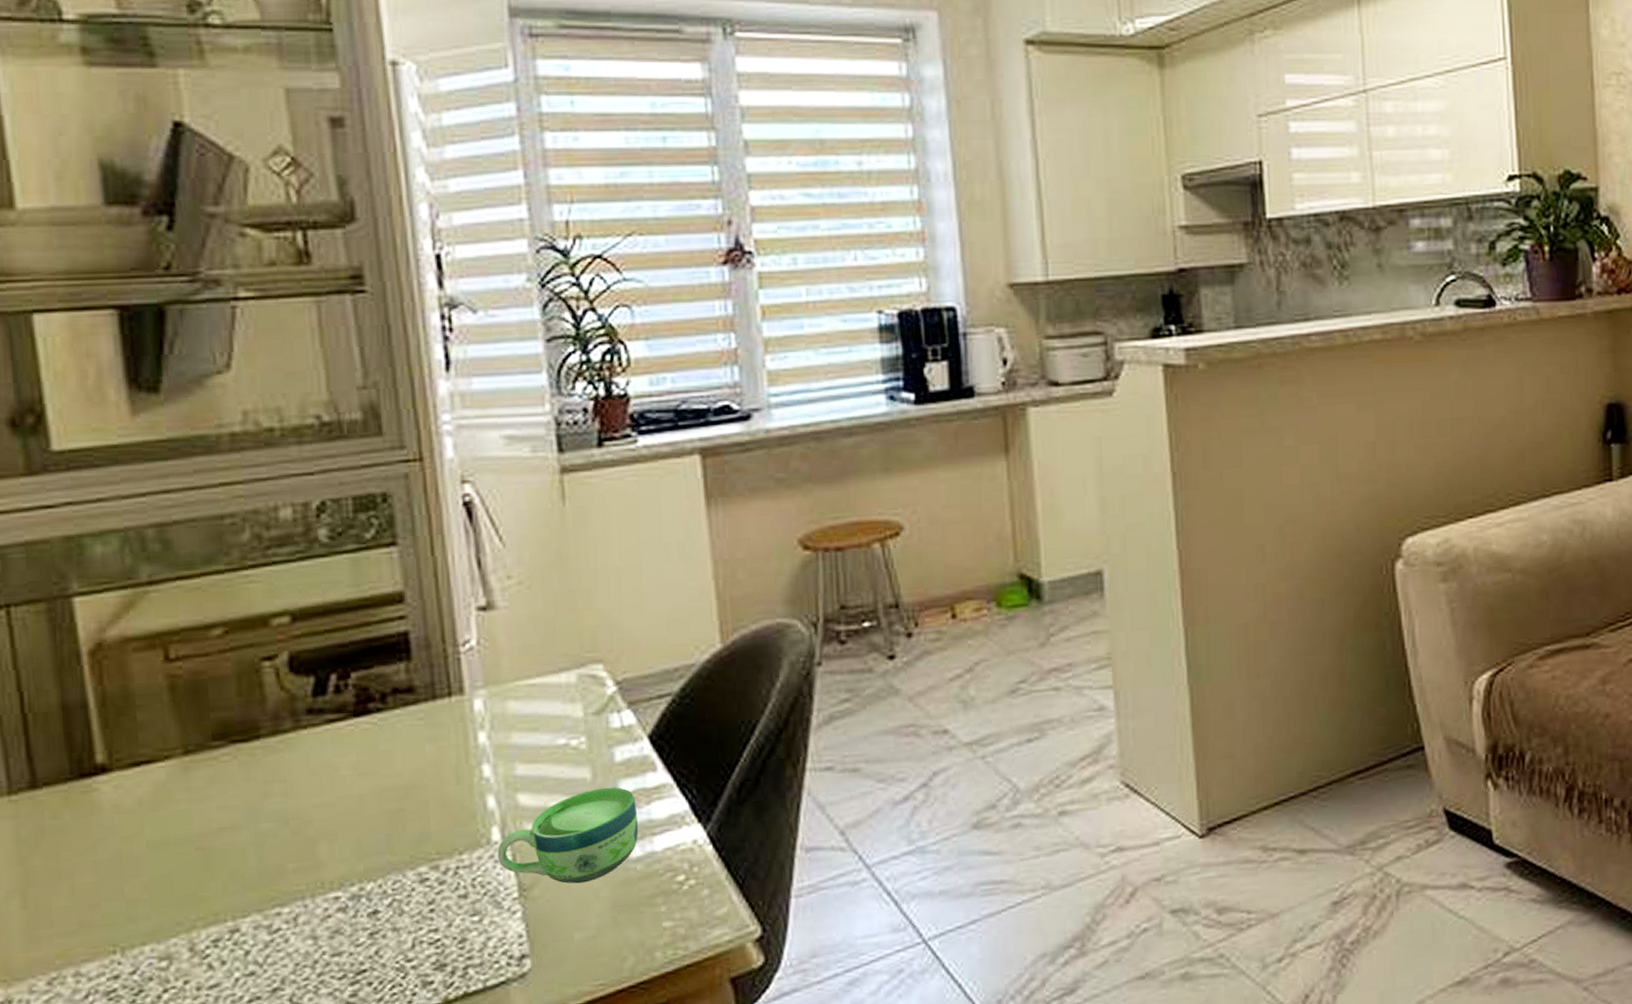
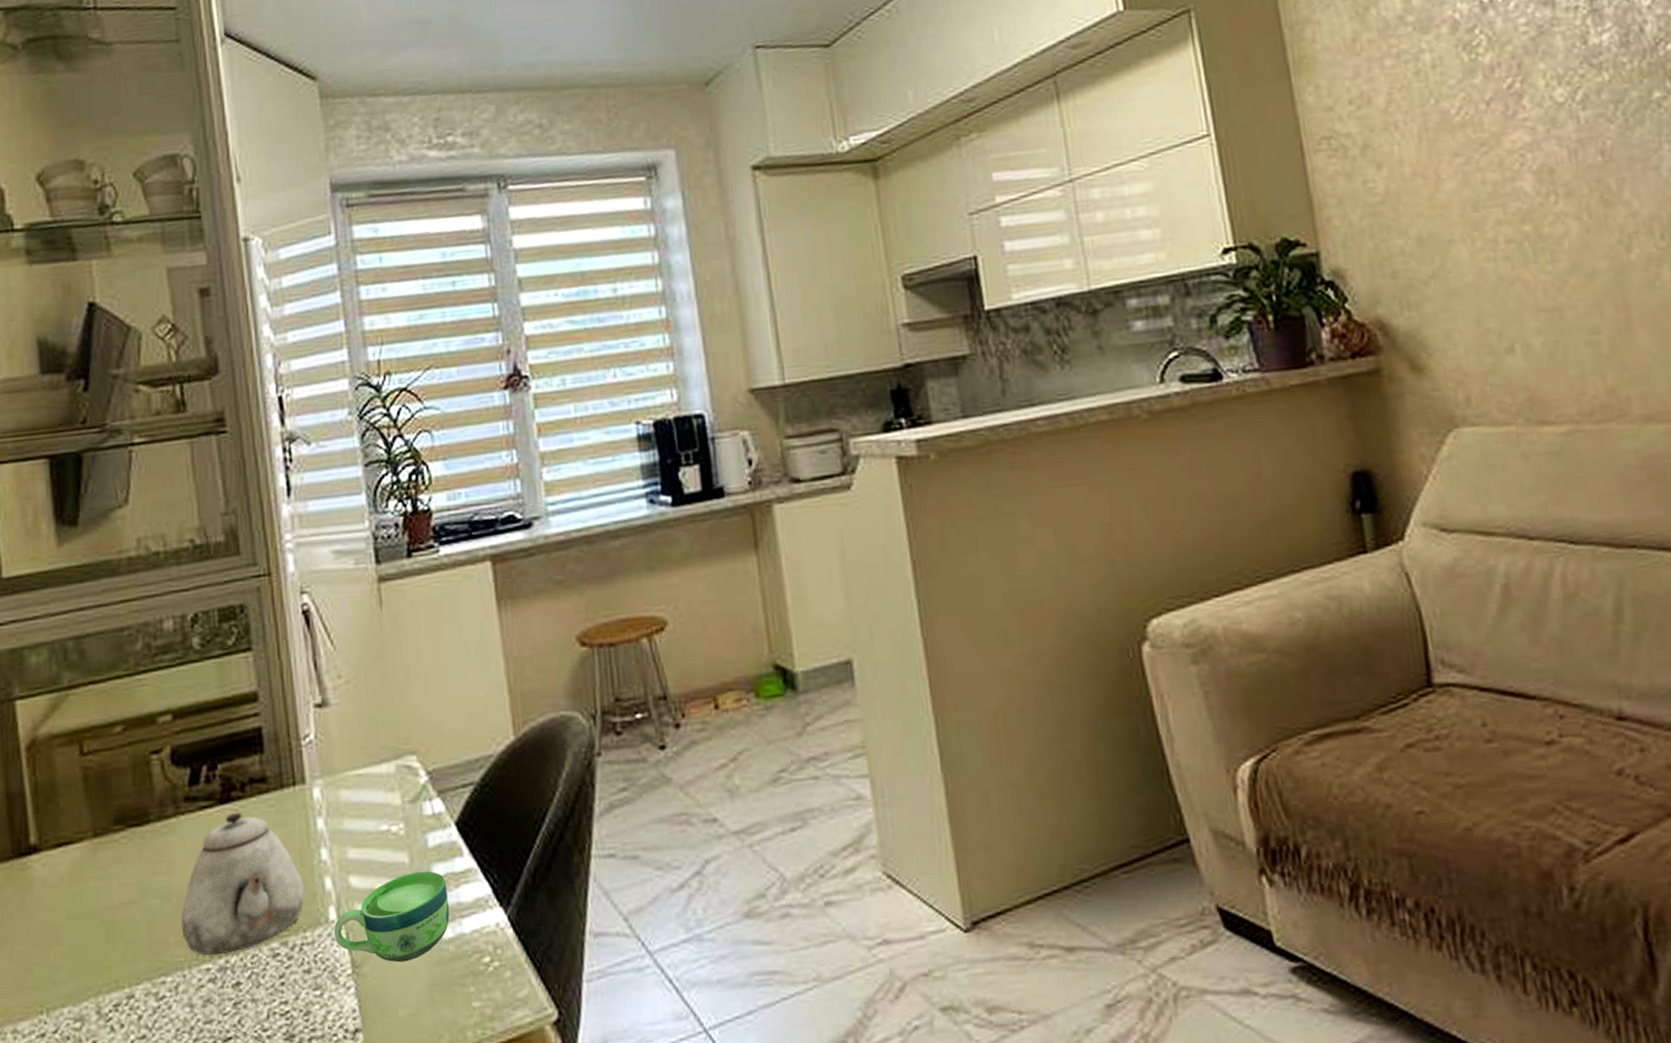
teapot: none [301,726,461,884] -> present [181,812,304,956]

